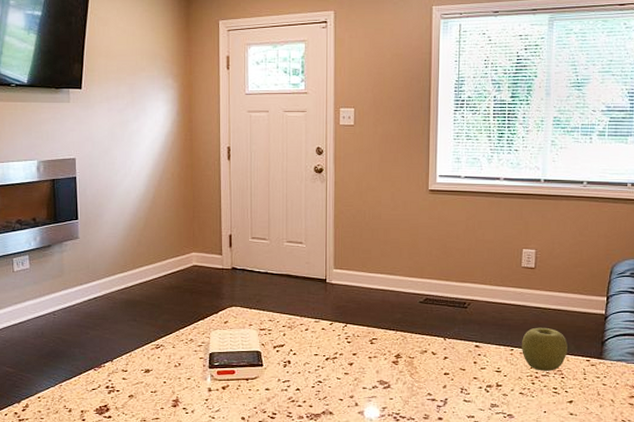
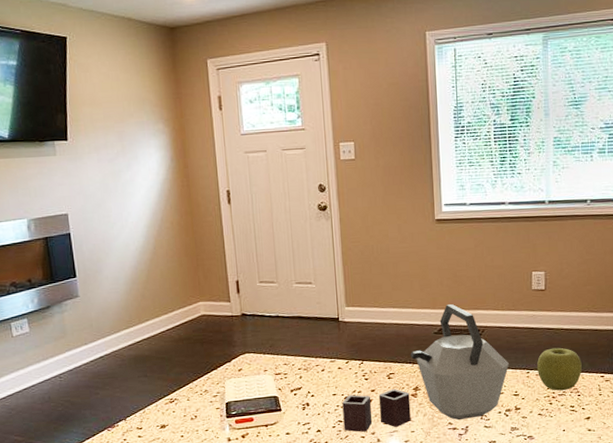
kettle: none [323,275,493,395] -> present [342,304,509,432]

